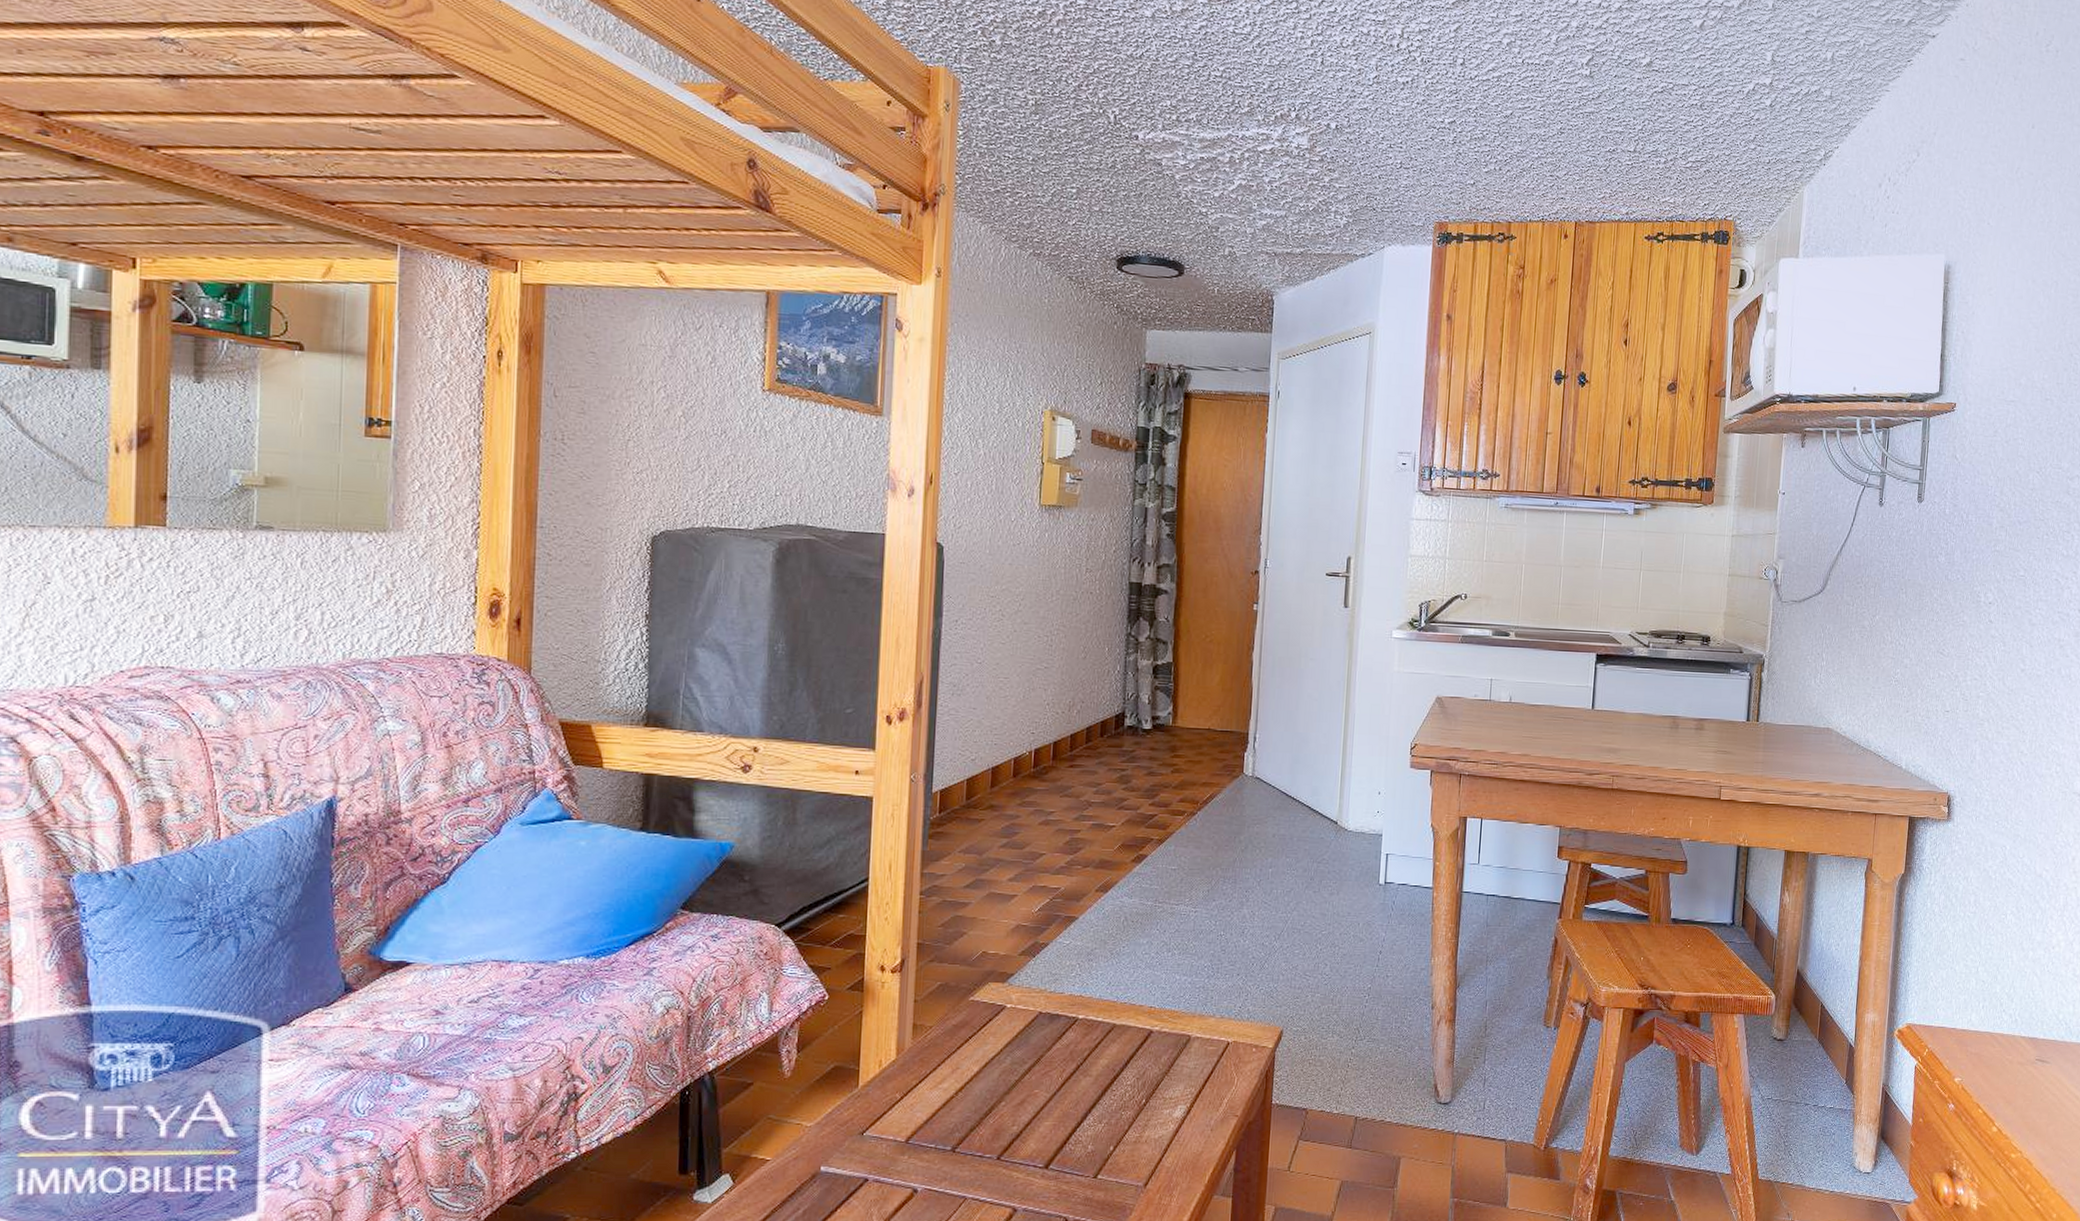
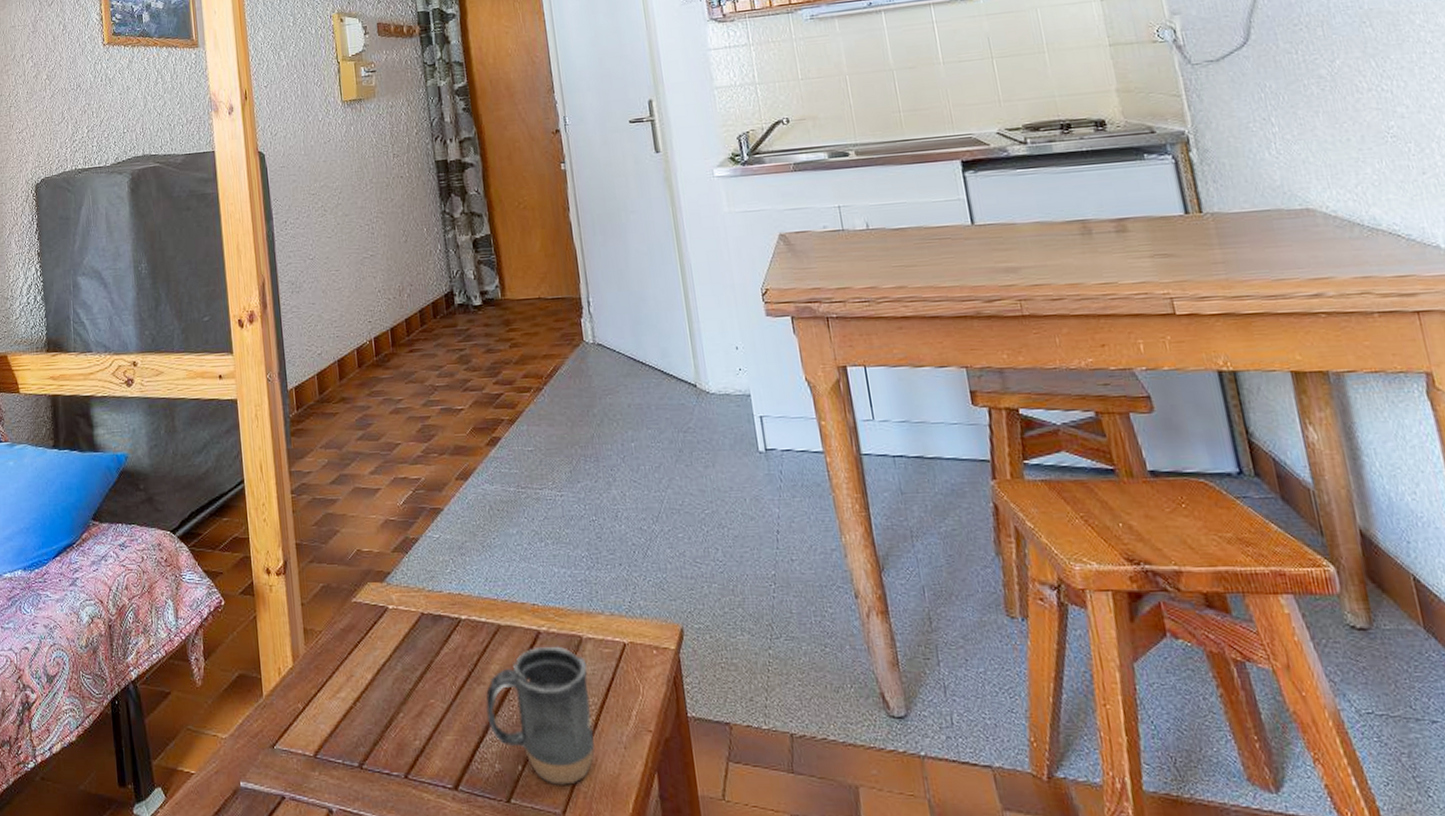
mug: none [1088,1043,1191,1162] -> present [485,646,595,785]

